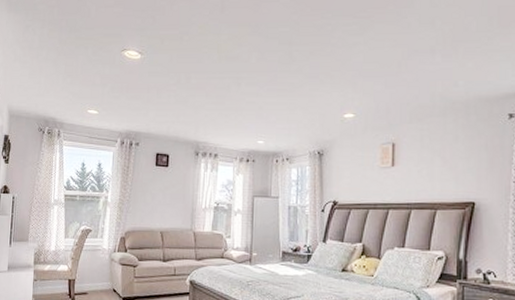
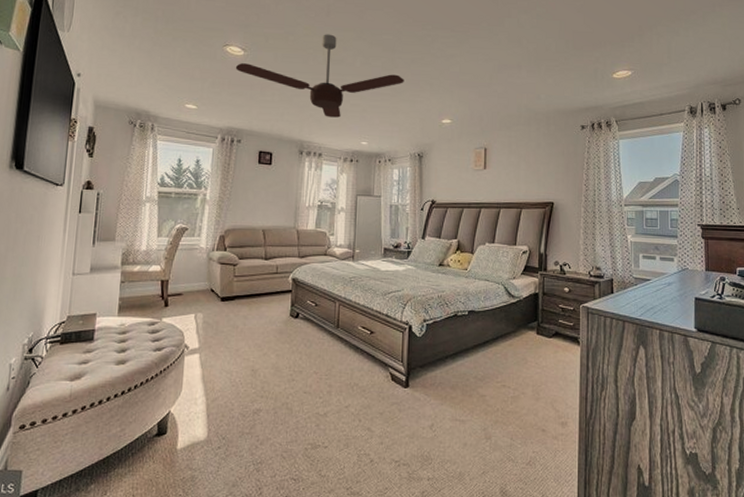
ceiling fan: none [133,31,302,117] -> present [235,34,404,118]

